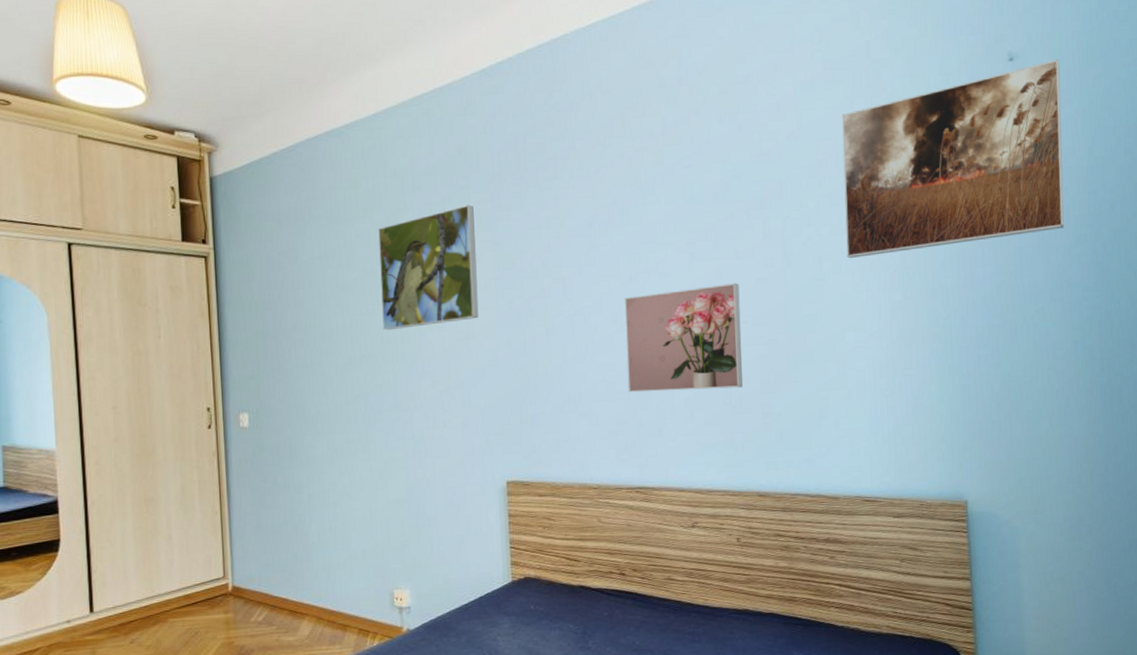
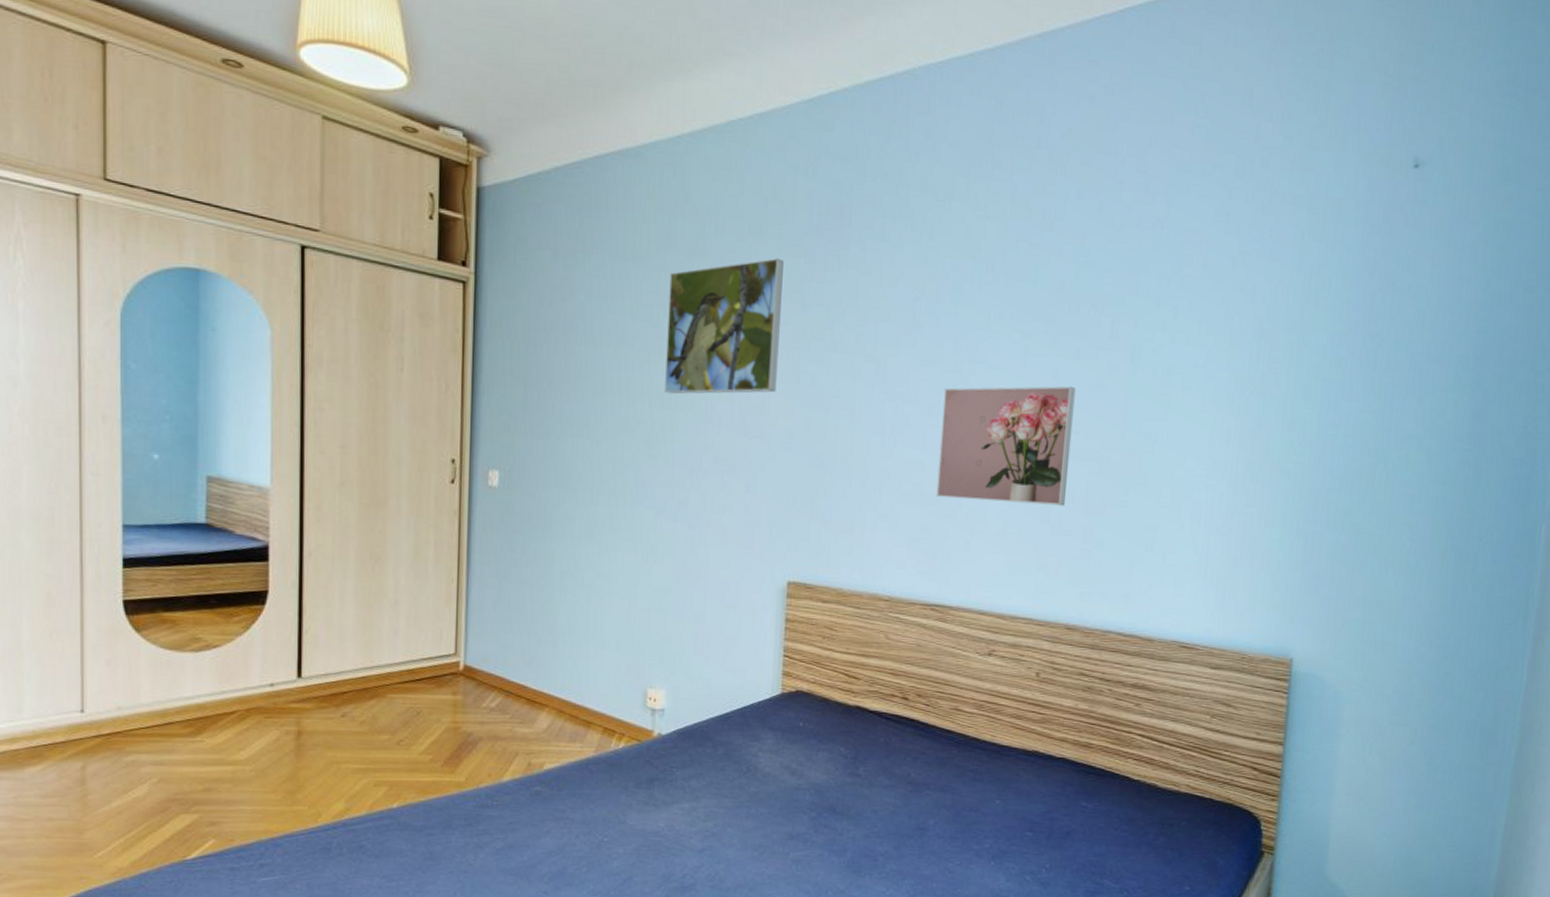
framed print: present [842,59,1064,259] -> none [1199,172,1470,375]

